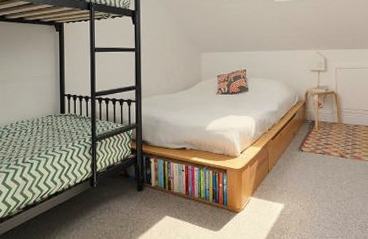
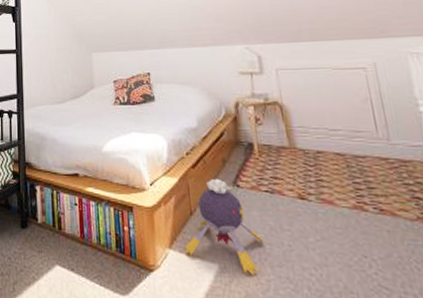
plush toy: none [261,146,316,209] -> present [183,178,266,276]

